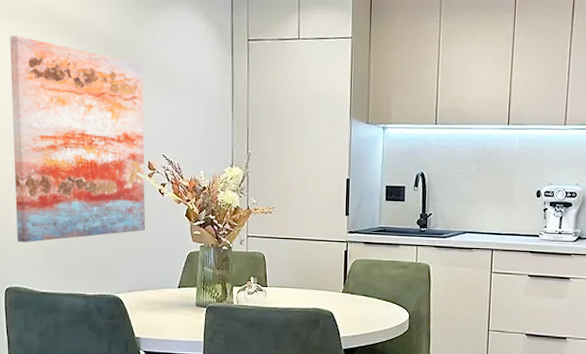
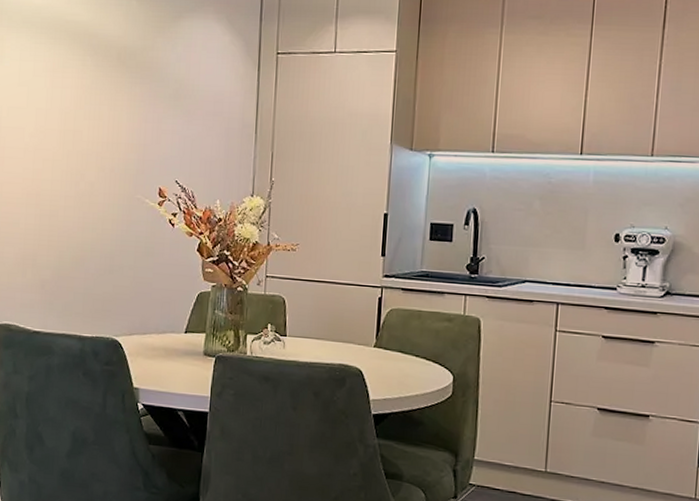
wall art: present [9,36,145,243] -> none [11,47,160,275]

